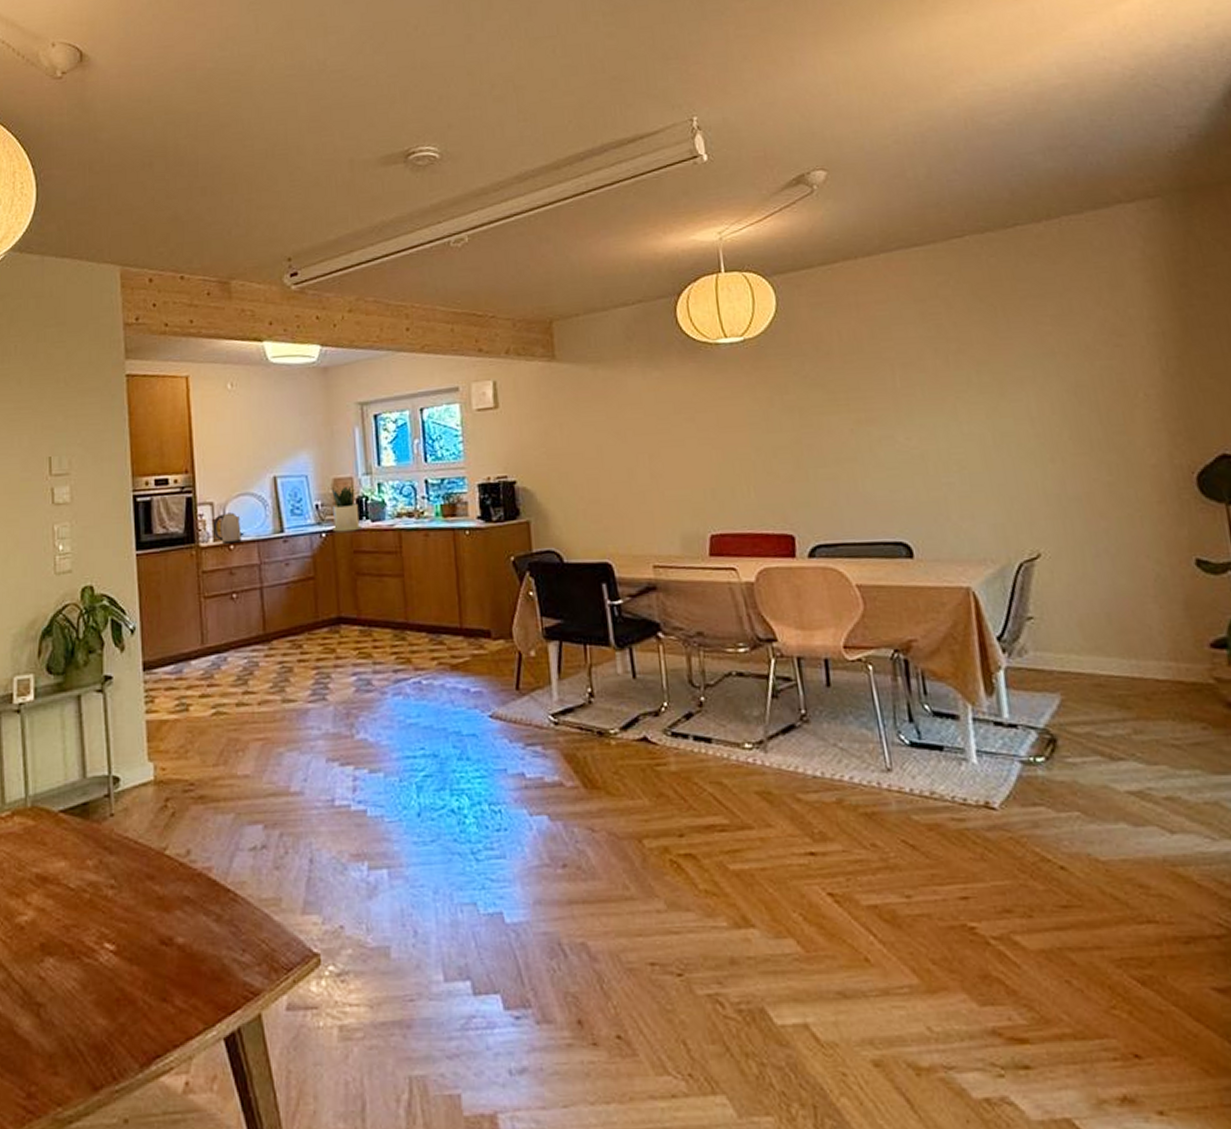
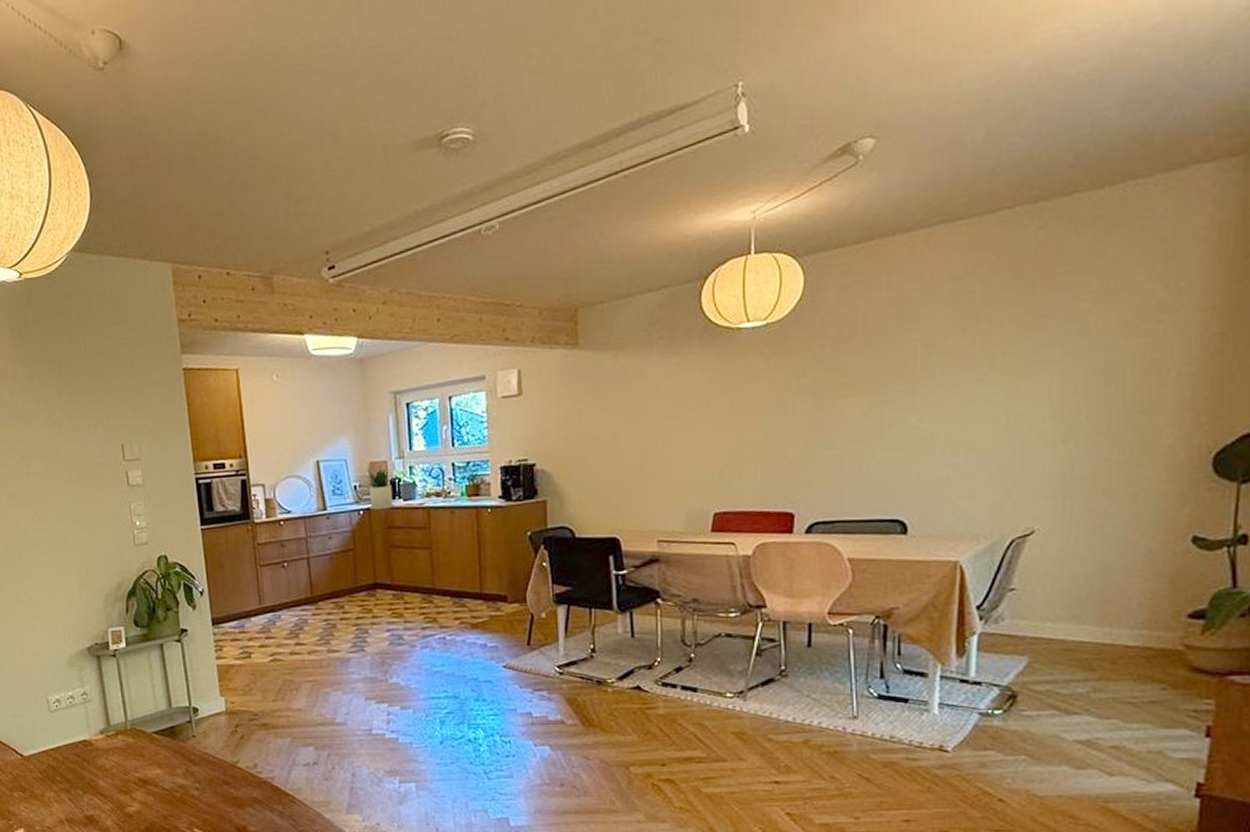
kettle: present [213,512,242,545] -> none [265,492,290,521]

